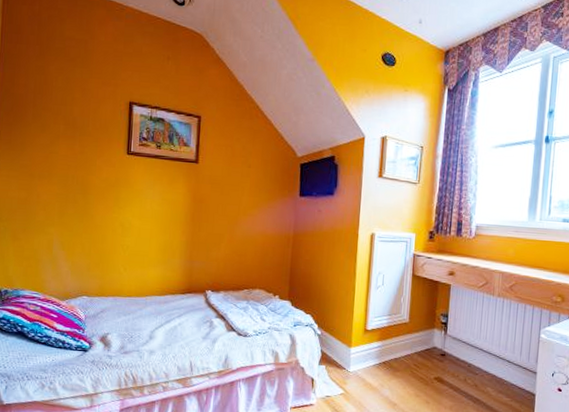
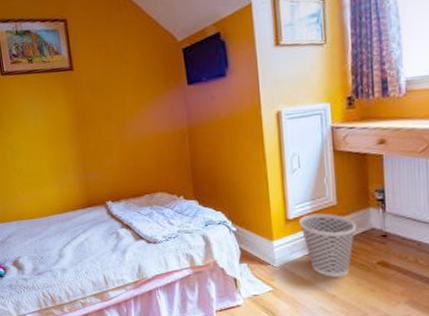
wastebasket: none [376,327,422,387] -> present [299,213,357,277]

